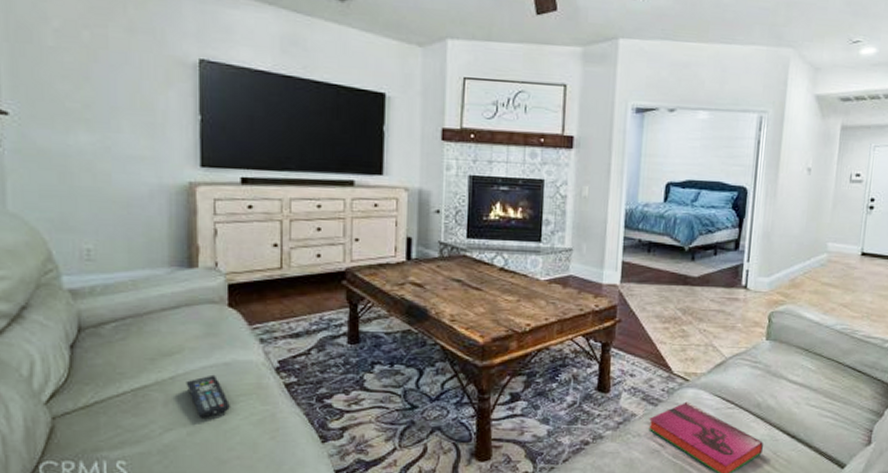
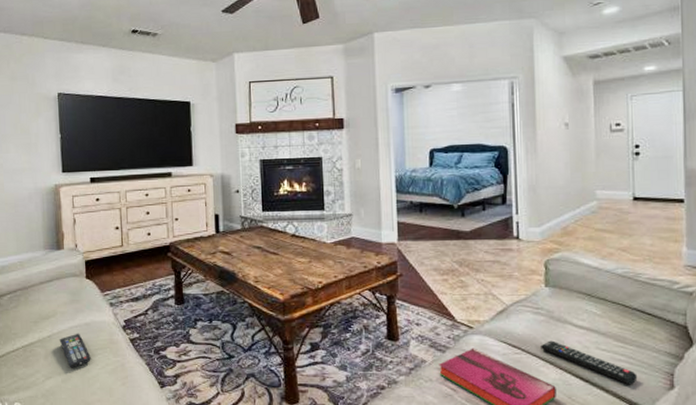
remote control: none [754,395,840,441] -> present [541,340,638,385]

